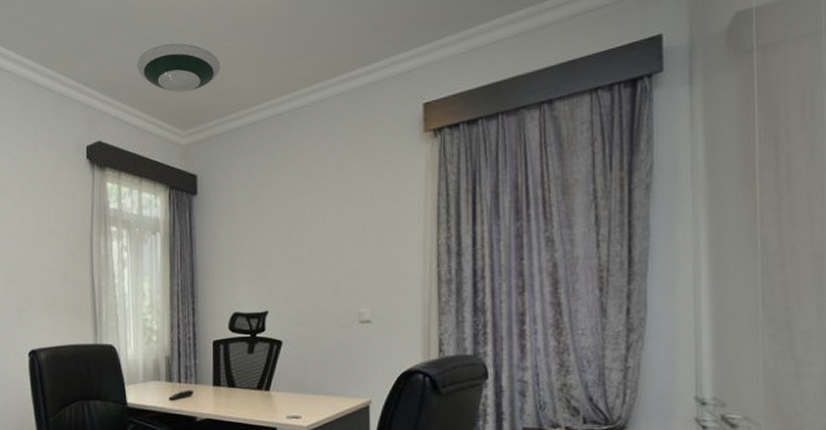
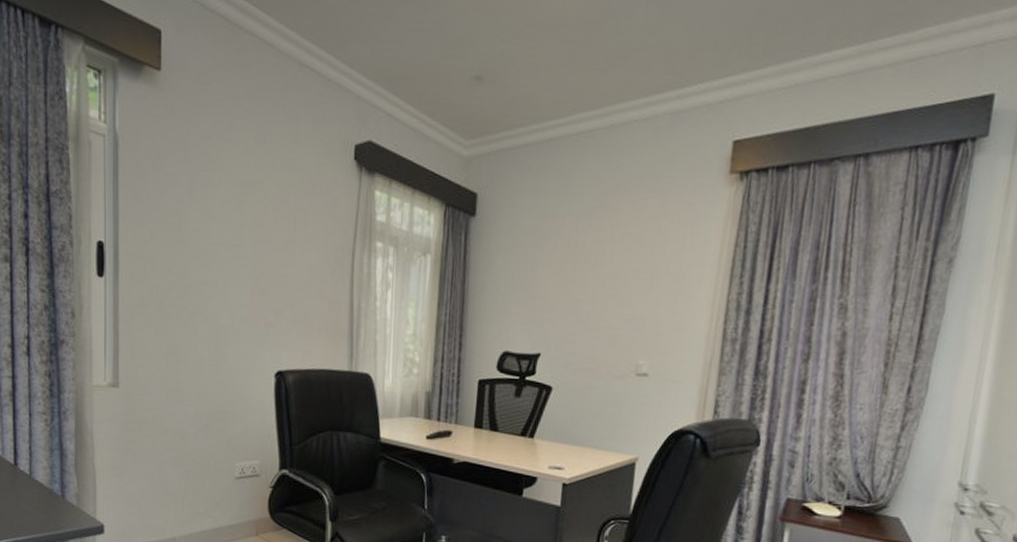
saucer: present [137,43,220,93] -> none [420,34,515,95]

